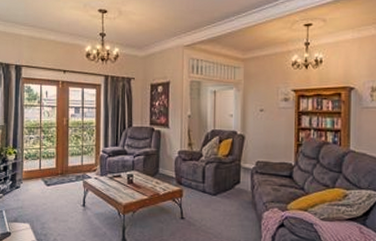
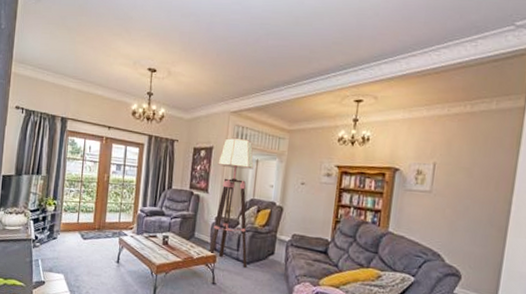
floor lamp: none [174,71,214,200] -> present [209,137,254,269]

